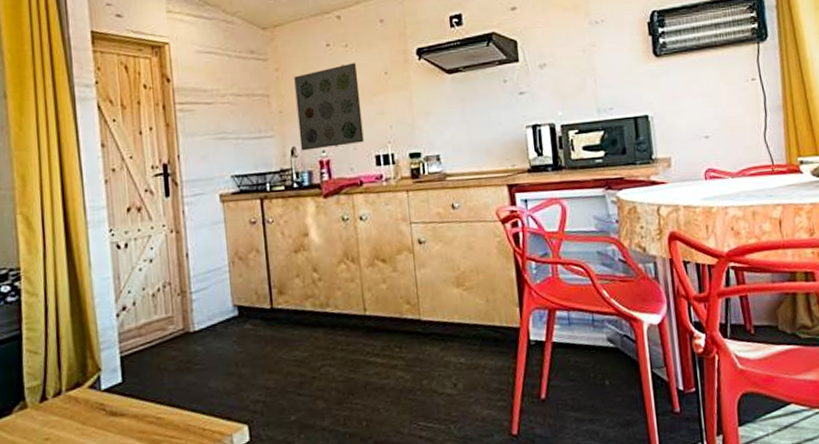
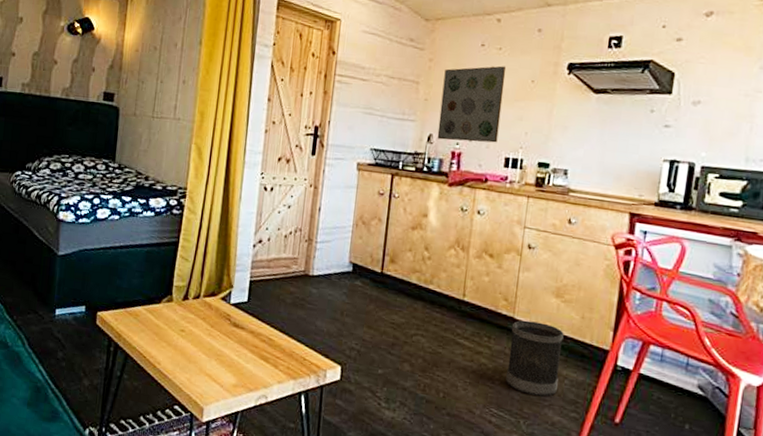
wastebasket: none [420,316,479,396] -> present [506,320,564,397]

